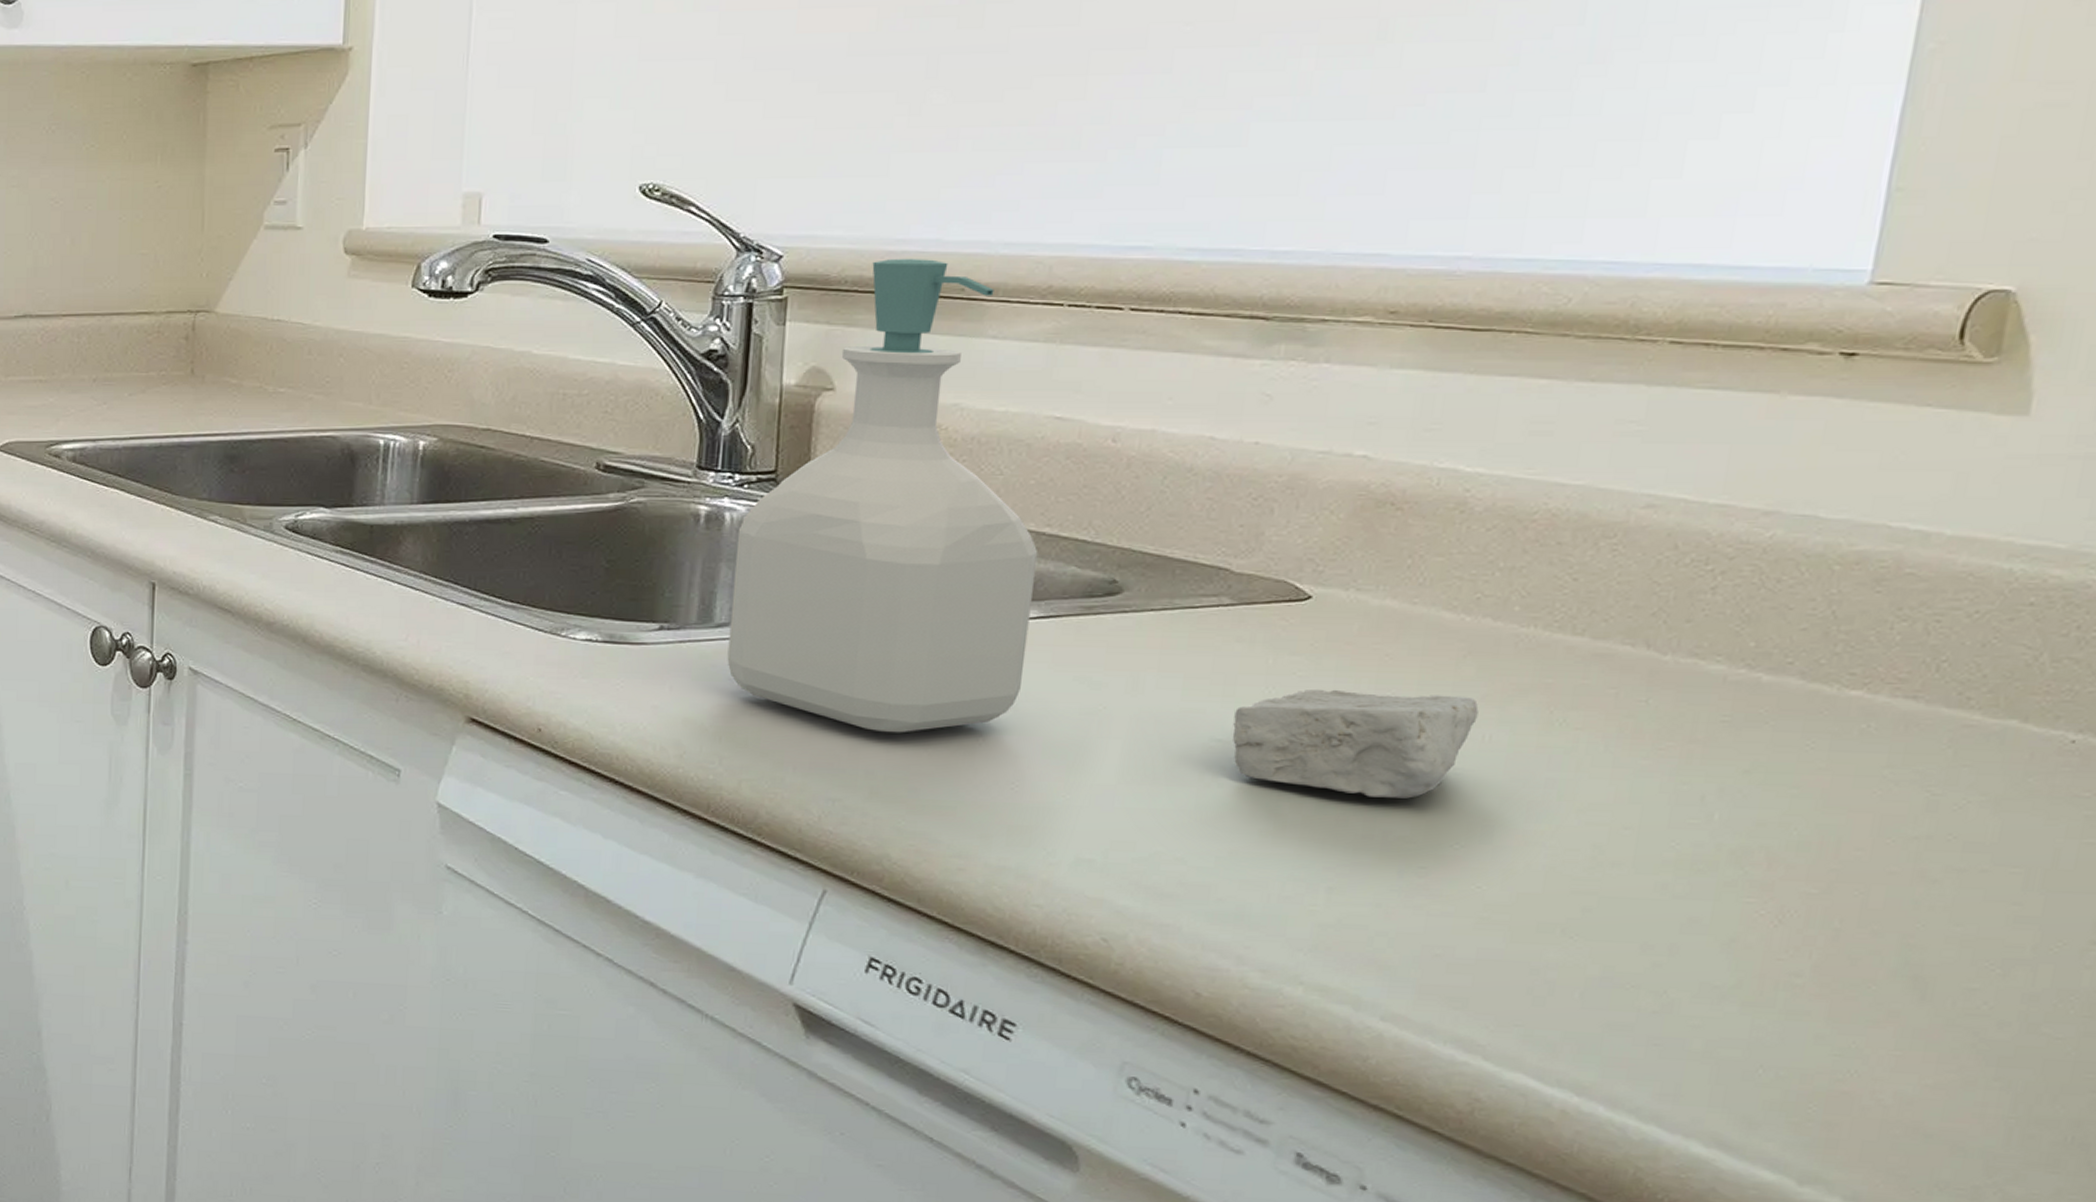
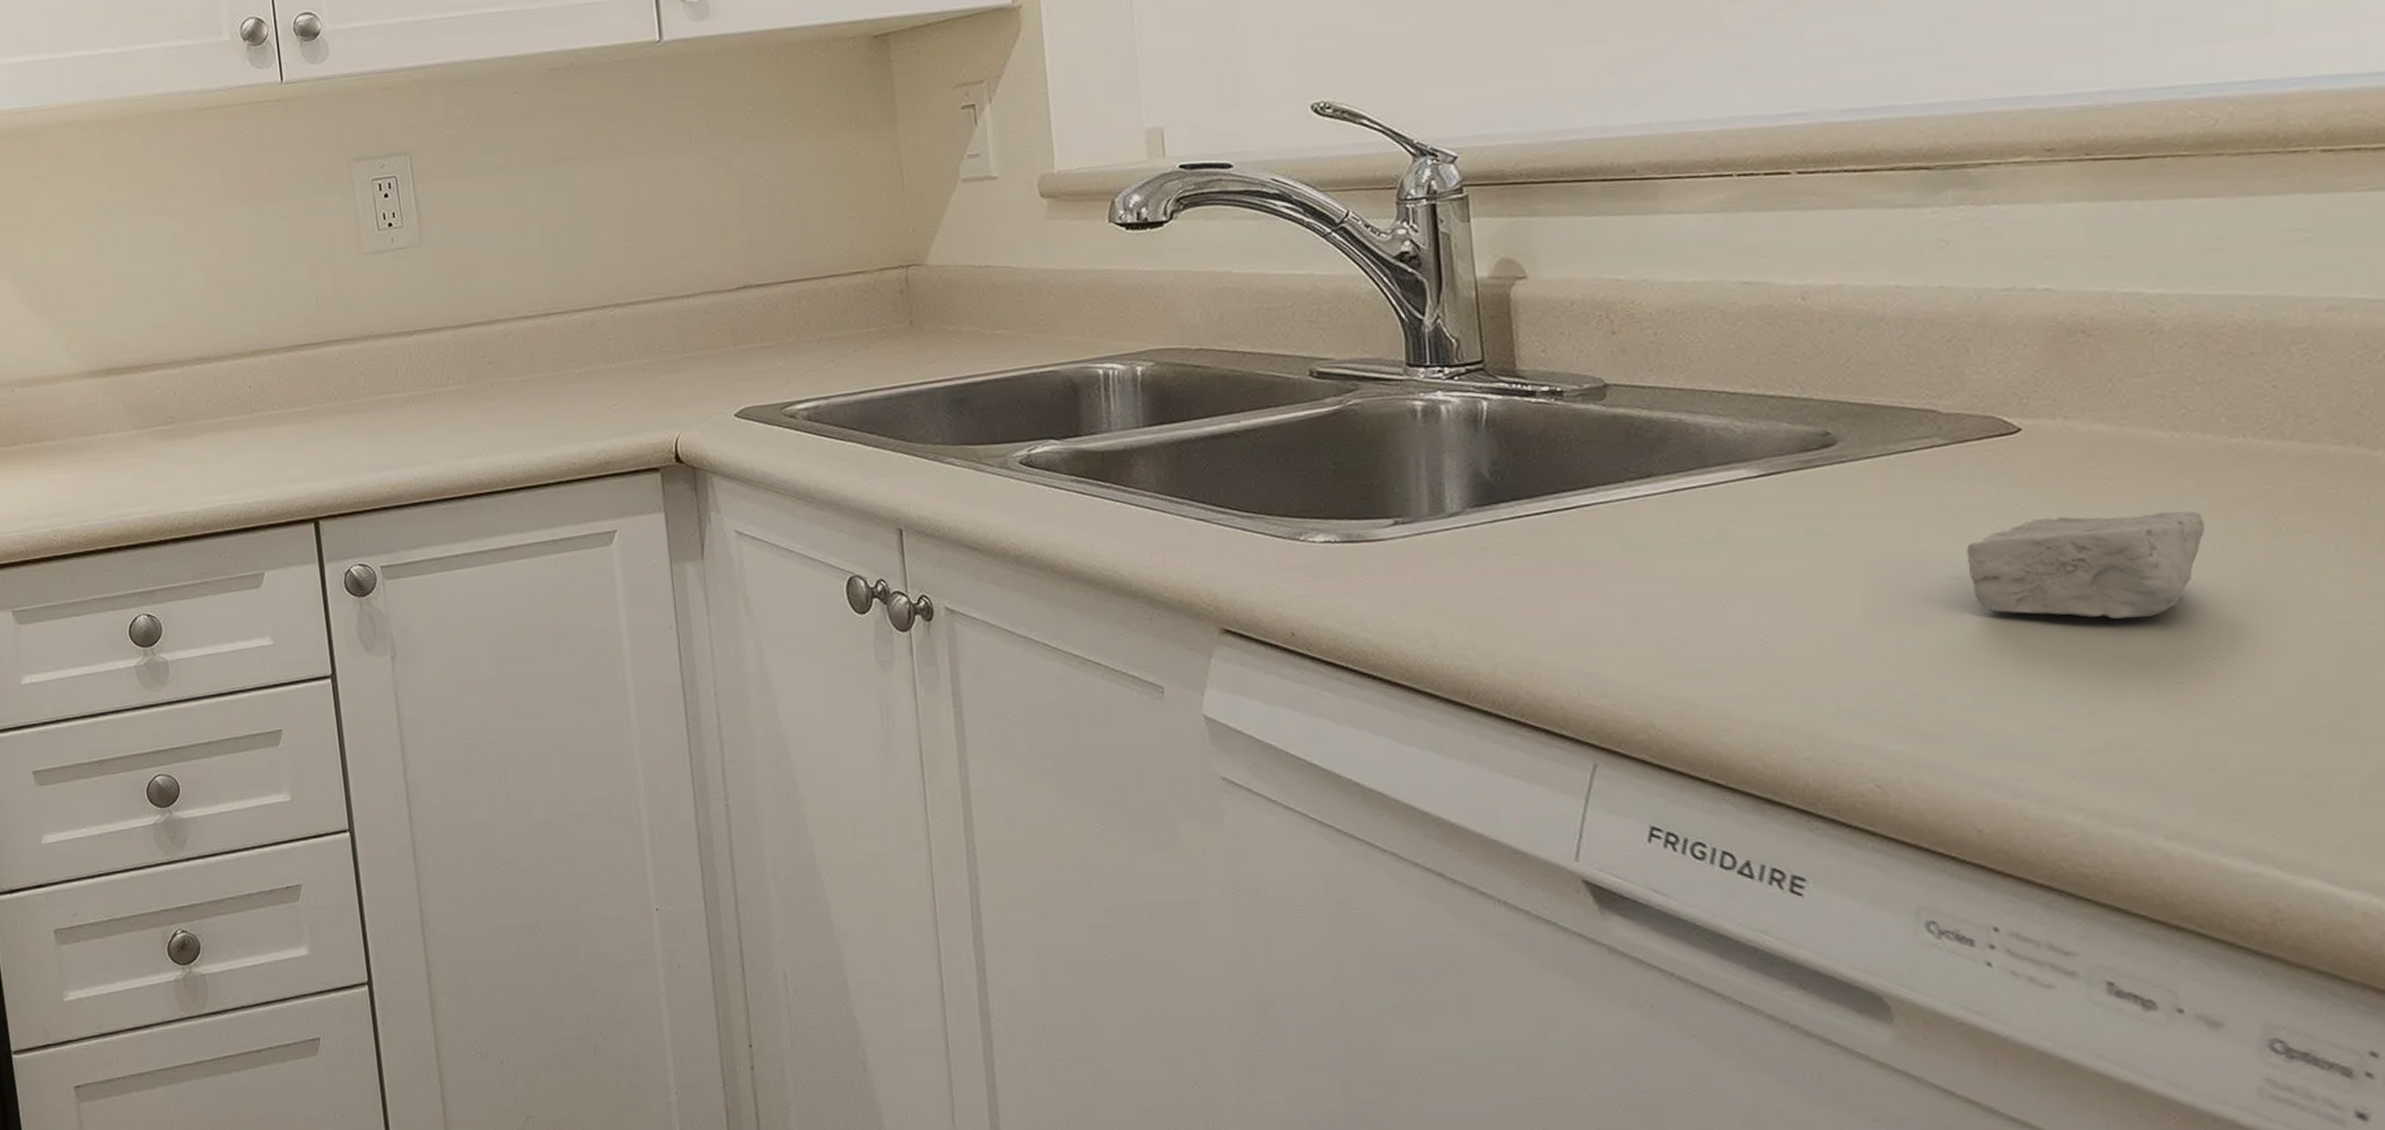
soap bottle: present [727,258,1039,733] -> none [1455,145,1755,604]

